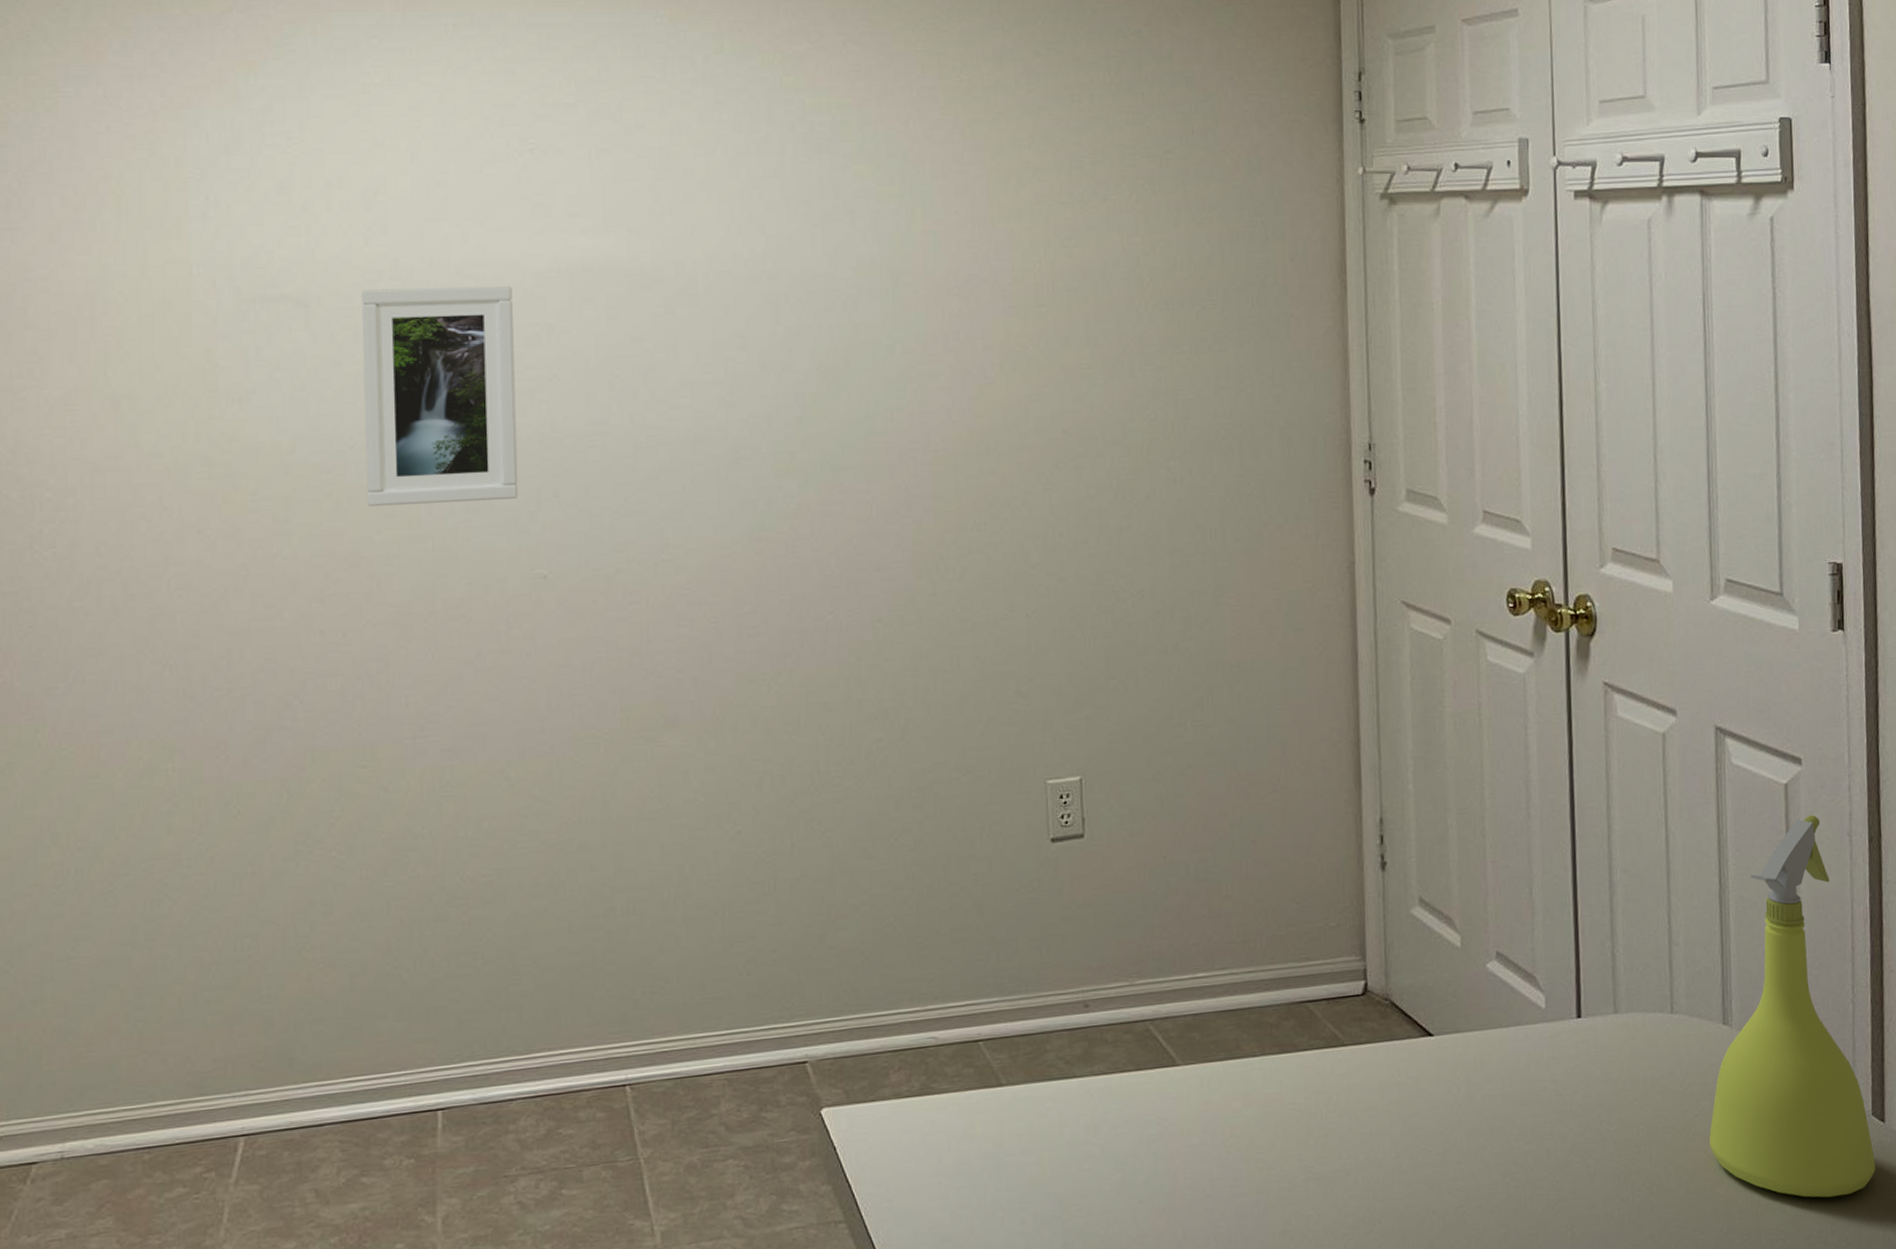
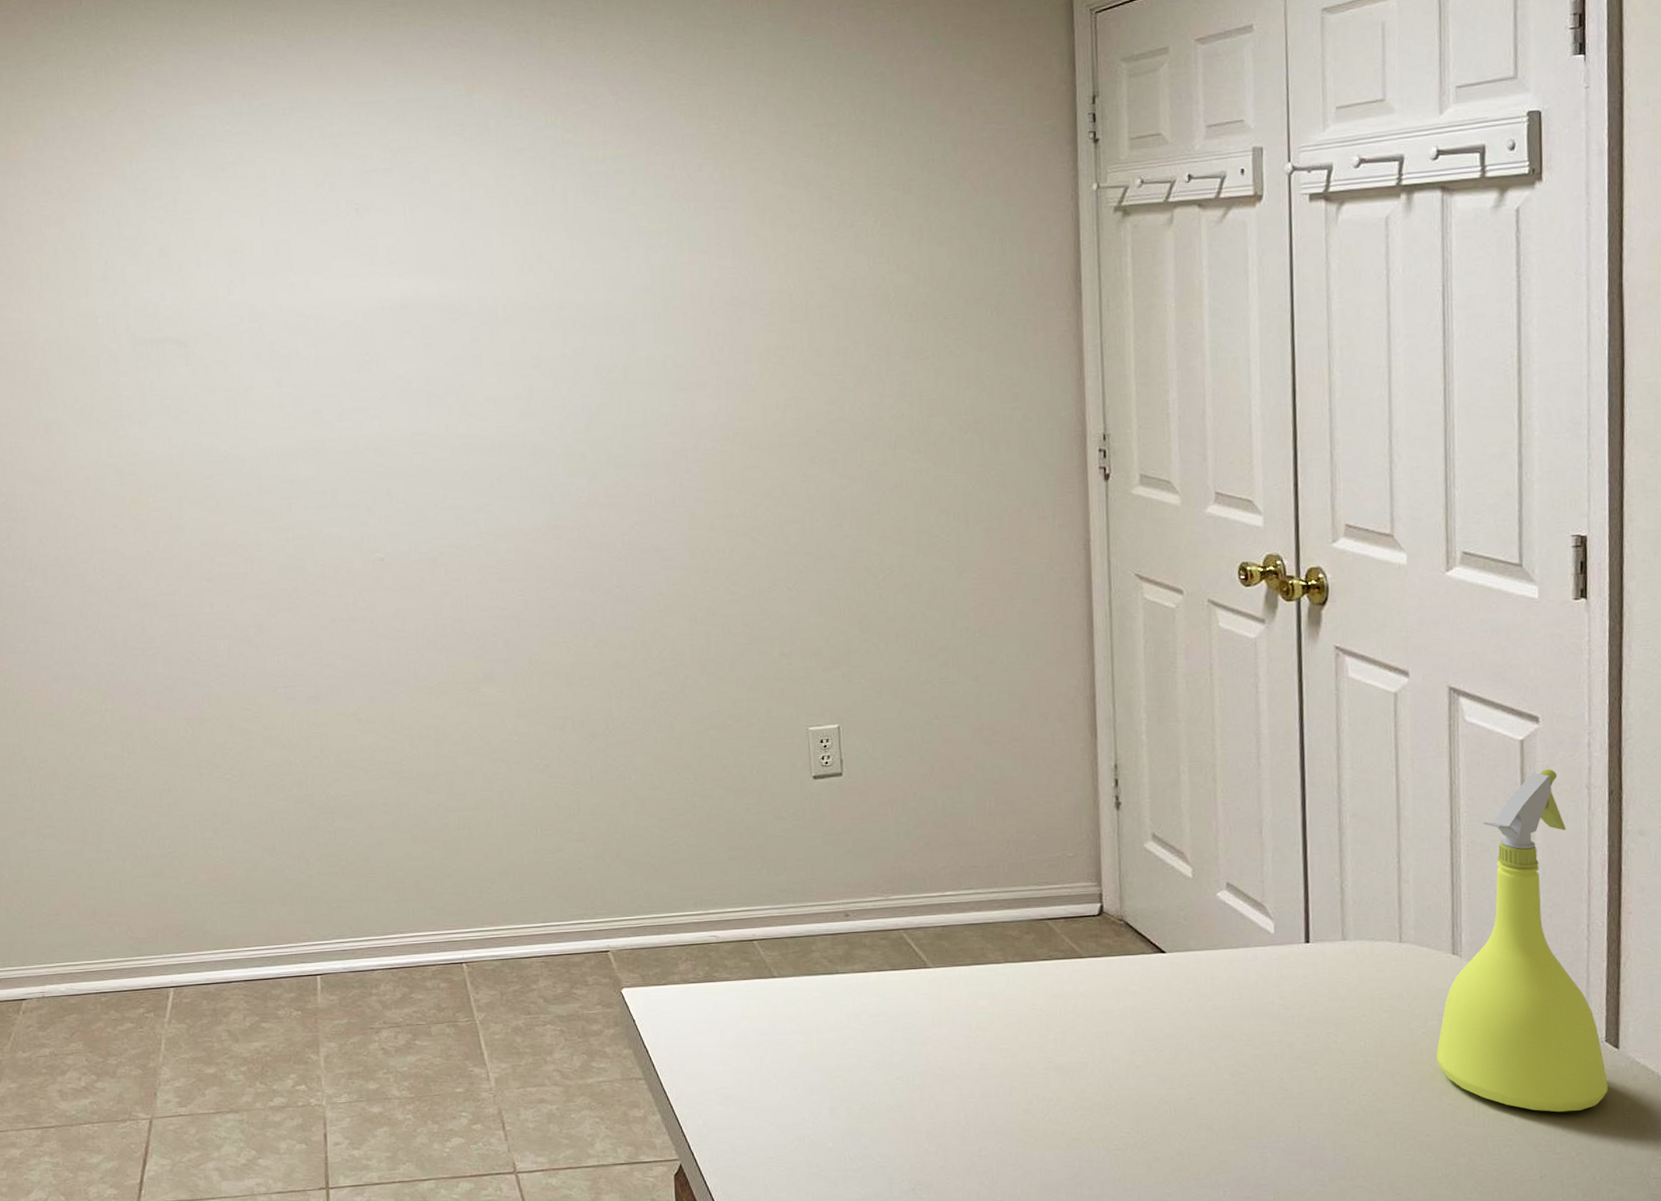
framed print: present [361,285,519,507] -> none [227,323,359,506]

